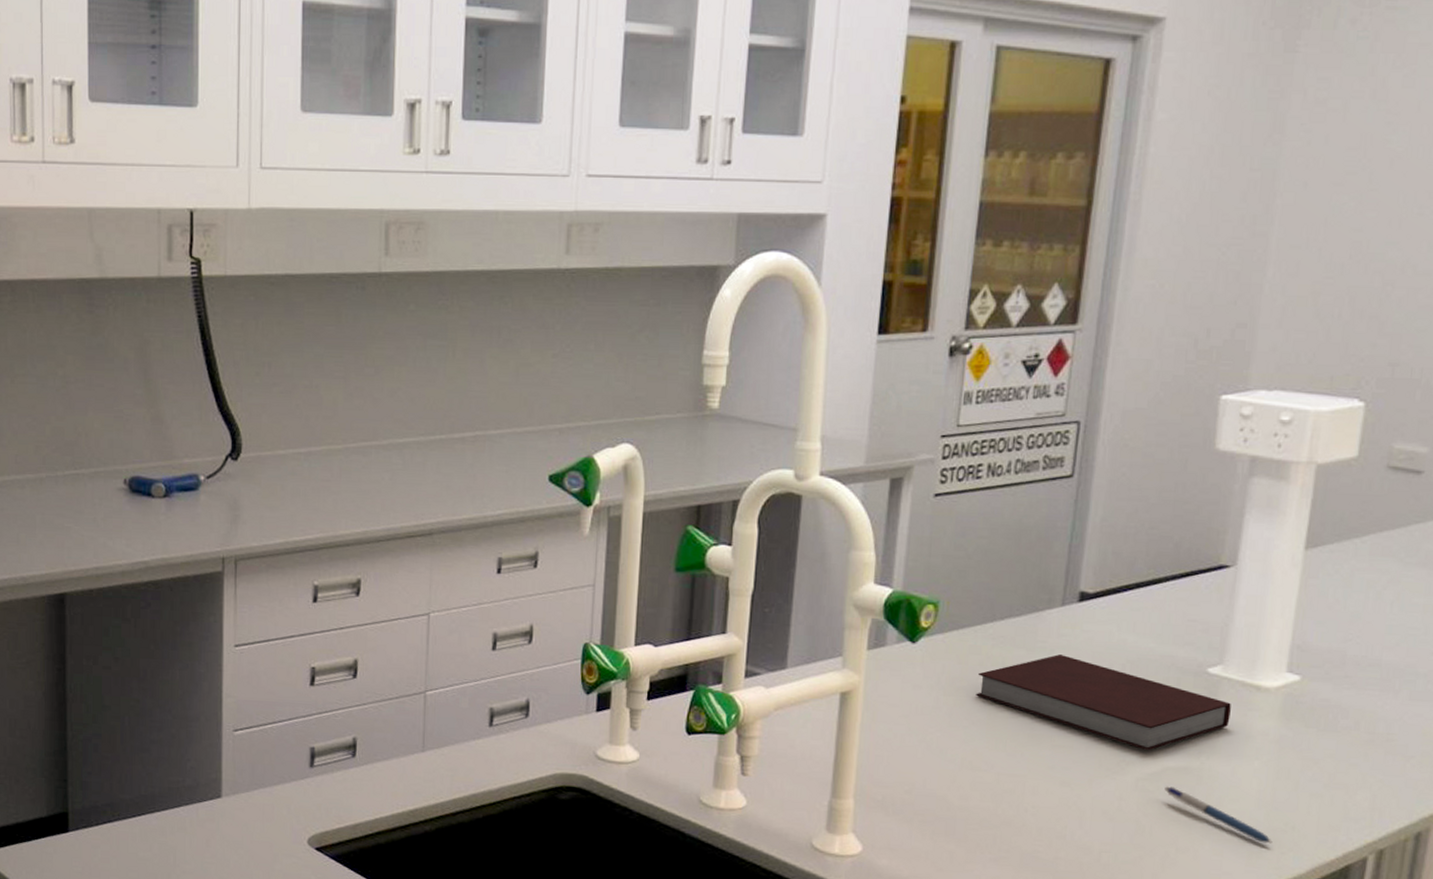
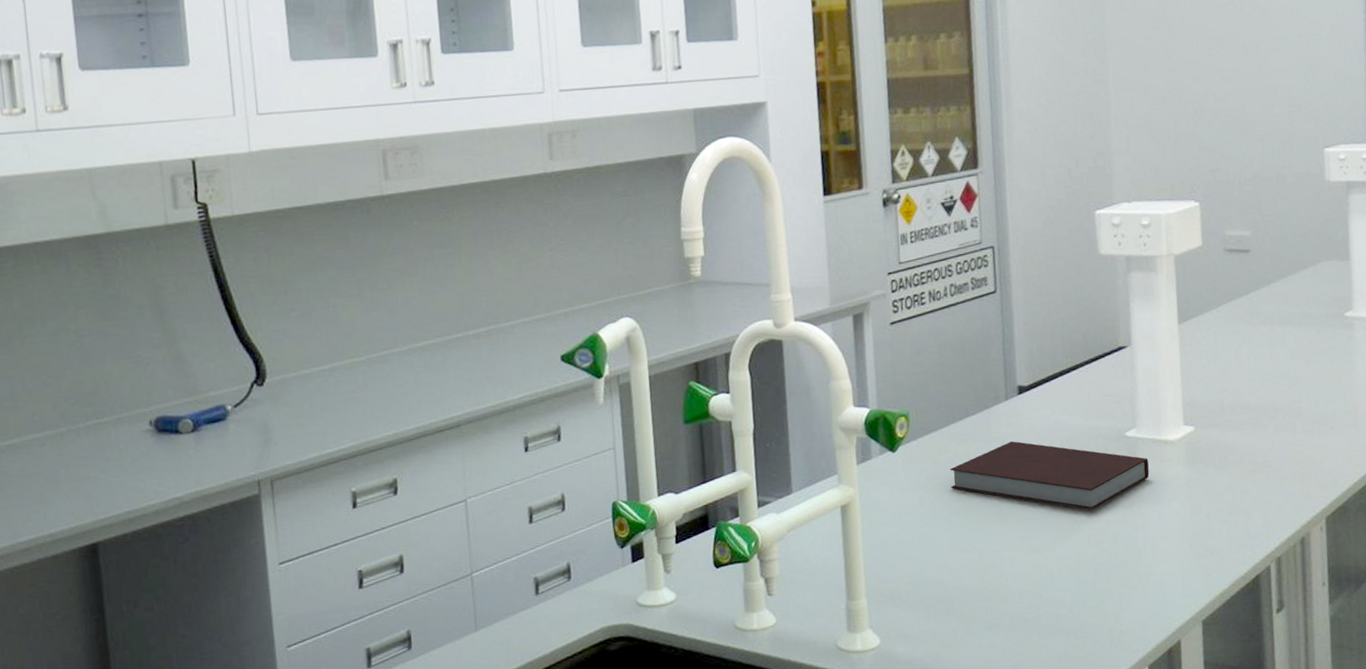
pen: present [1164,786,1273,844] -> none [1111,536,1199,570]

